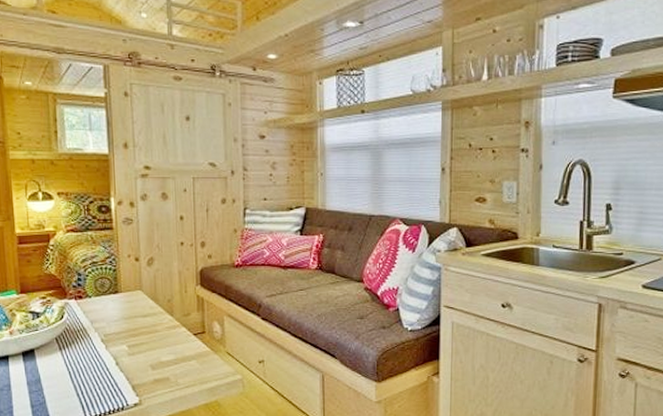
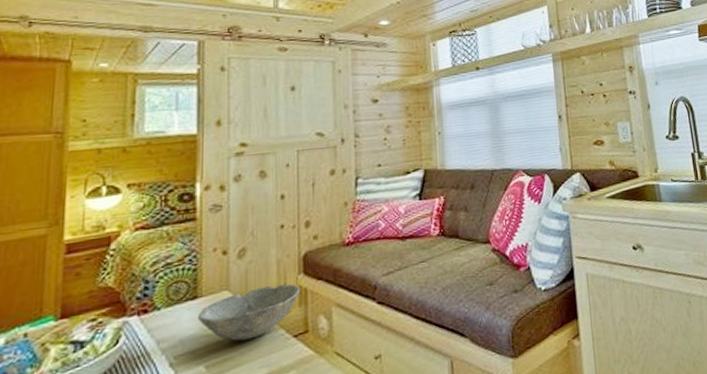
bowl: none [119,292,198,331] -> present [197,284,299,341]

